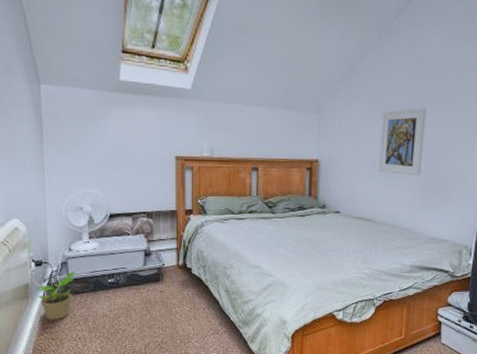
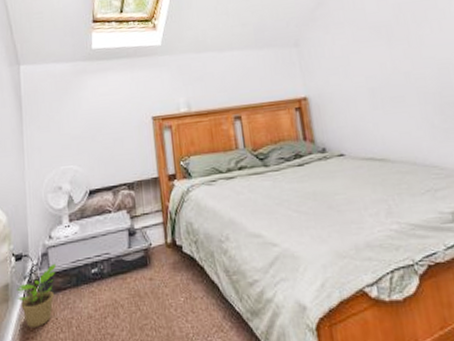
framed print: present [378,107,427,177] -> none [368,20,433,101]

